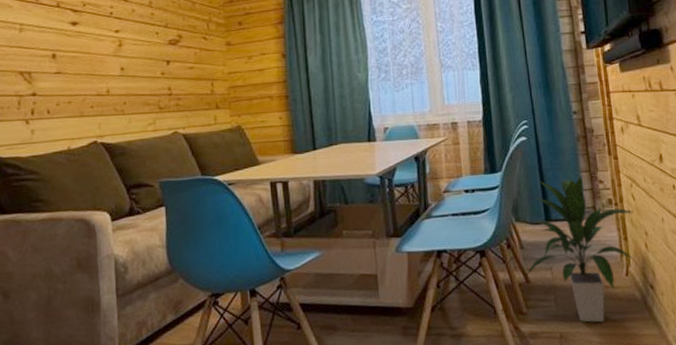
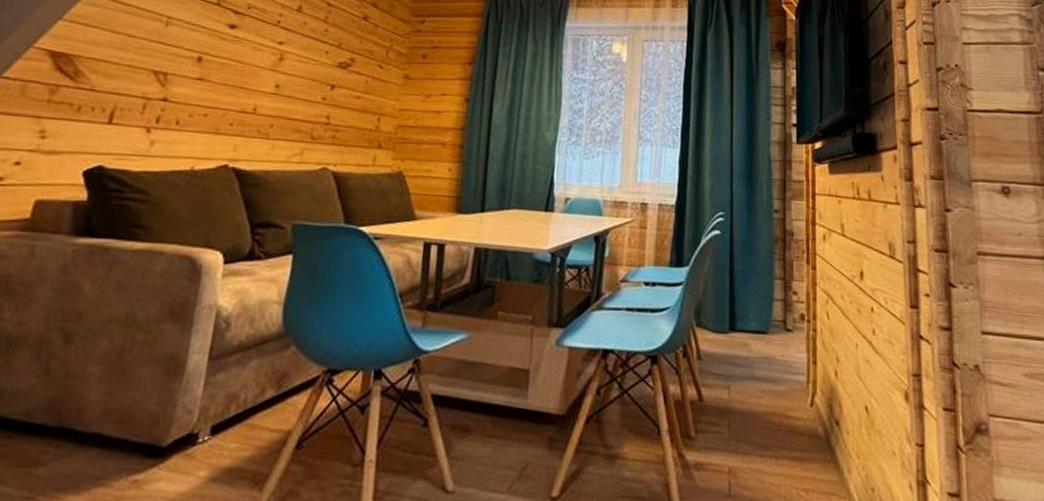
indoor plant: present [524,175,634,323] -> none [697,282,827,460]

